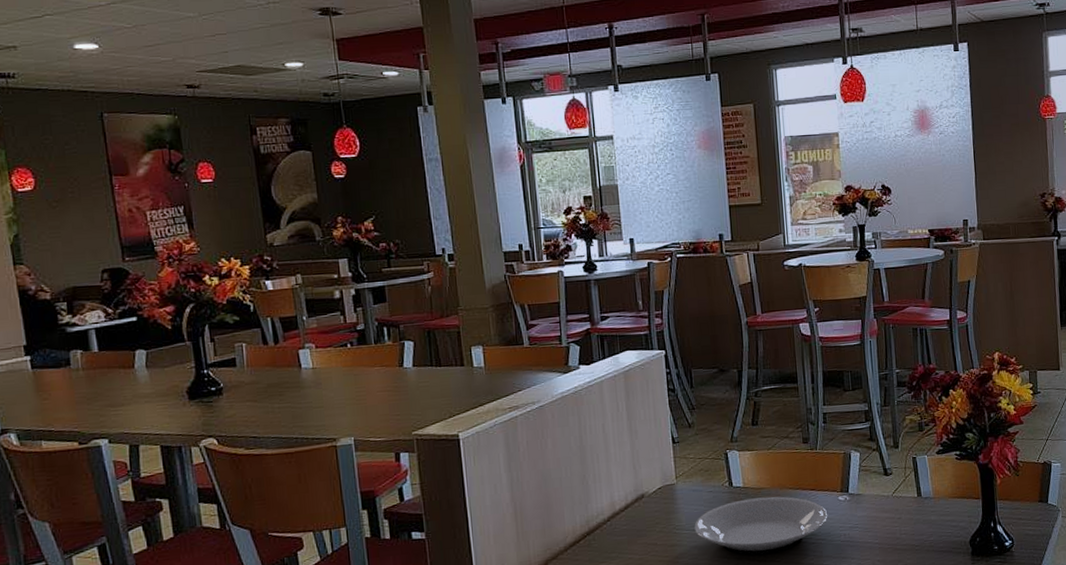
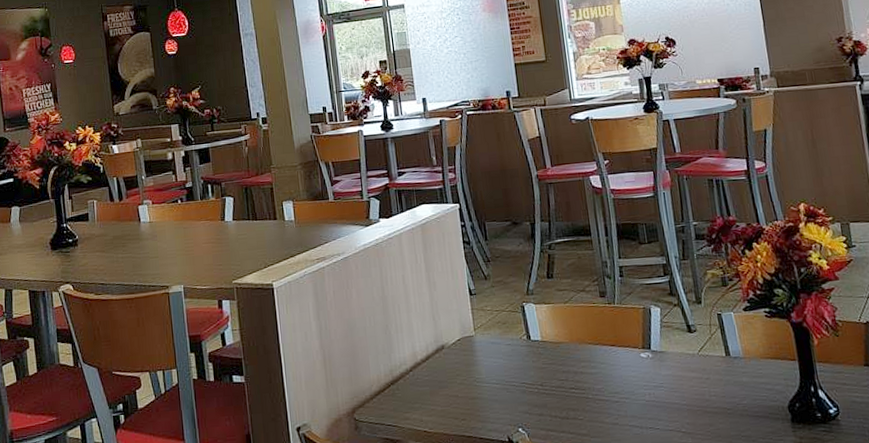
plate: present [694,496,828,556] -> none [494,351,631,412]

